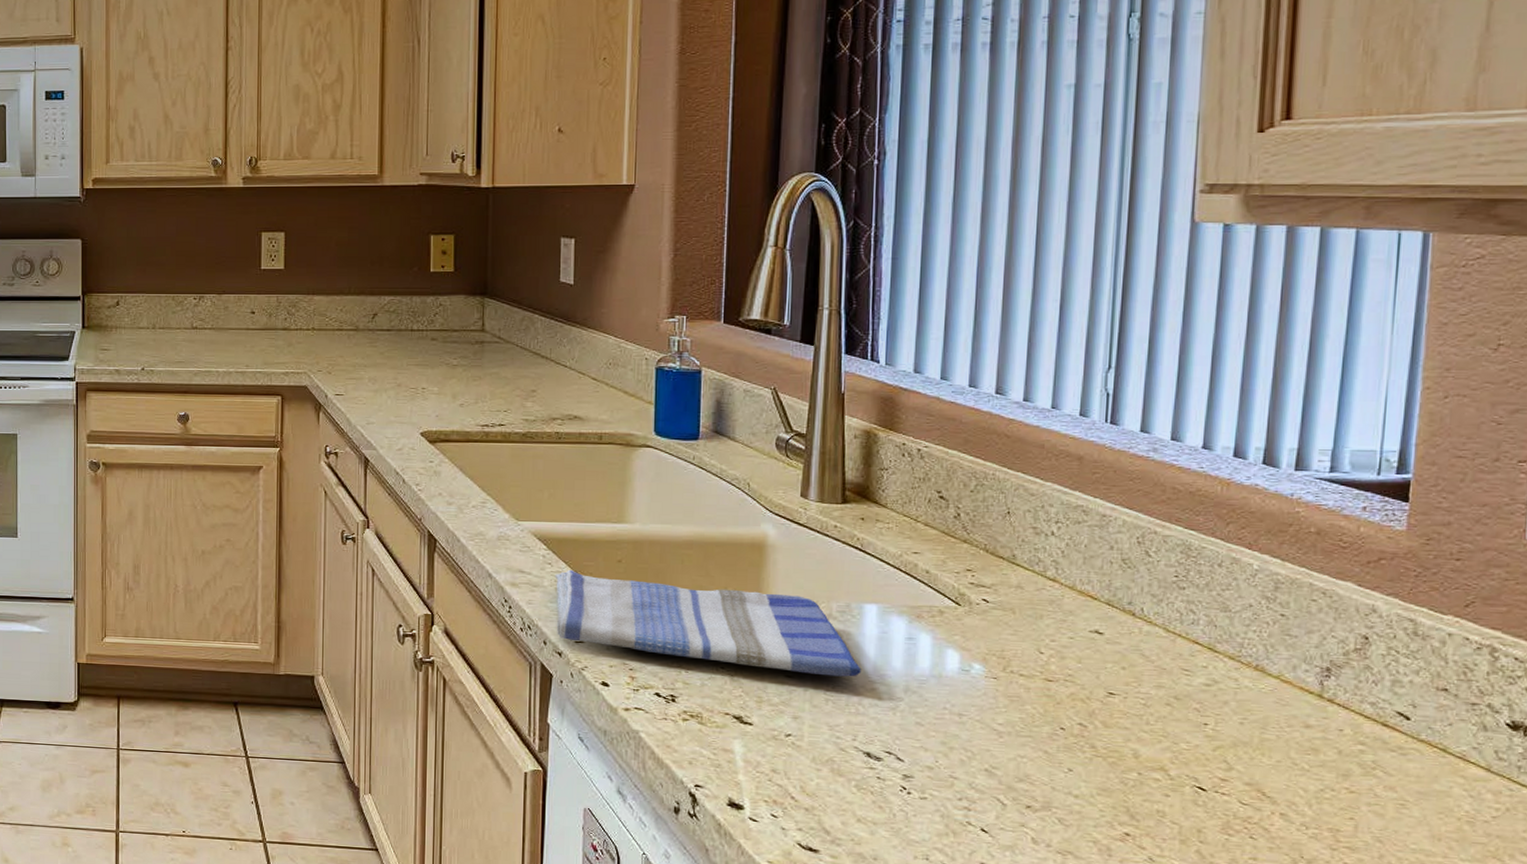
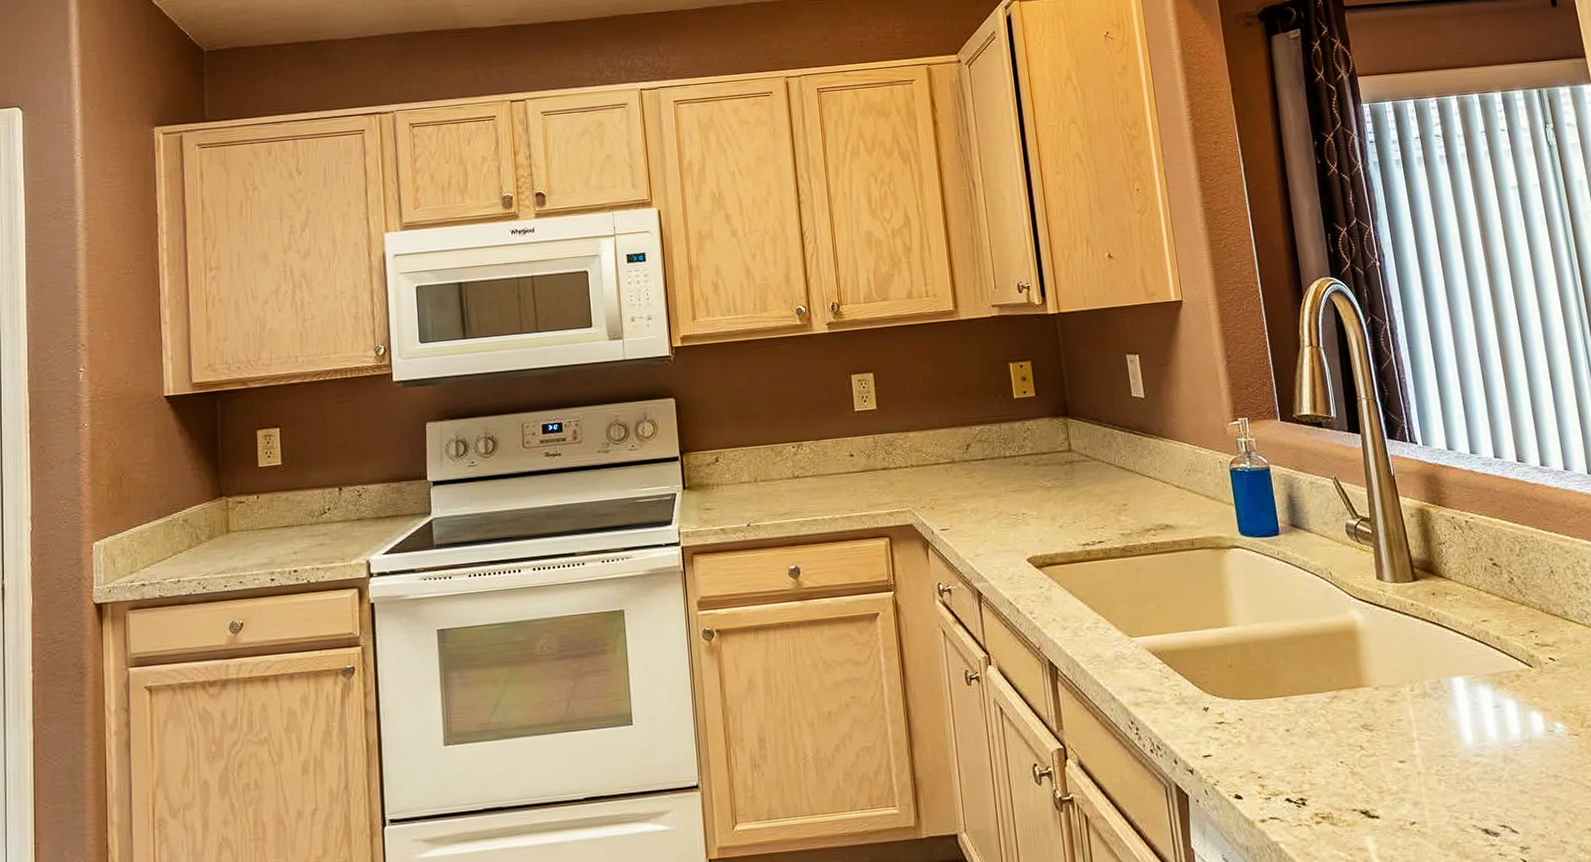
dish towel: present [555,569,862,677] -> none [1173,678,1463,757]

